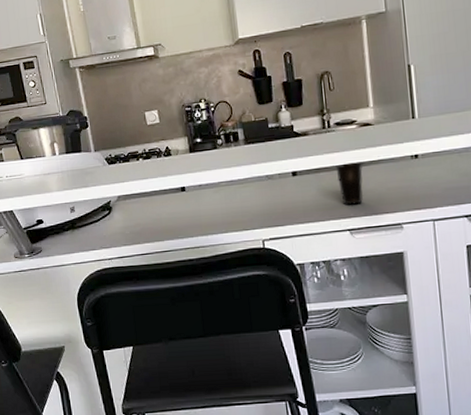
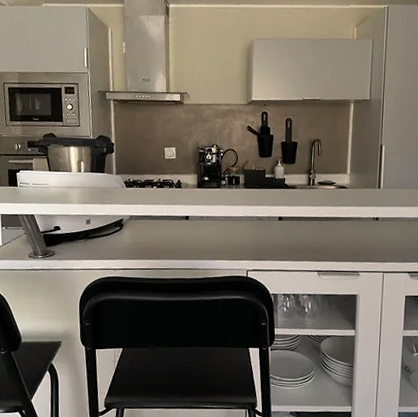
cup: present [334,160,365,205] -> none [313,216,337,251]

